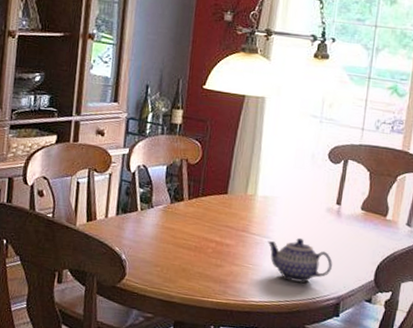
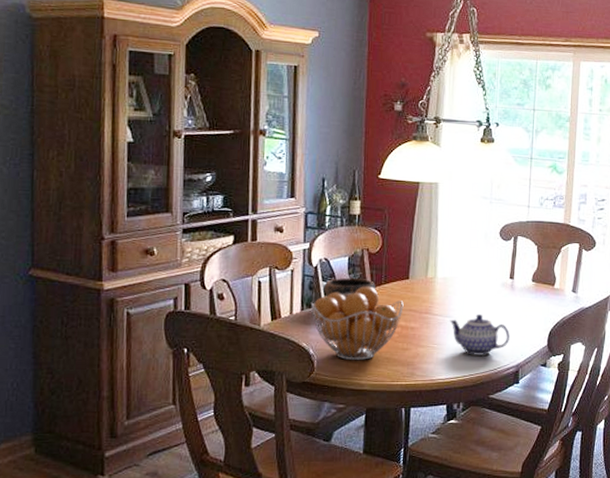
fruit basket: none [126,197,220,272] -> present [310,286,404,361]
bowl: none [139,186,193,207] -> present [323,277,377,298]

